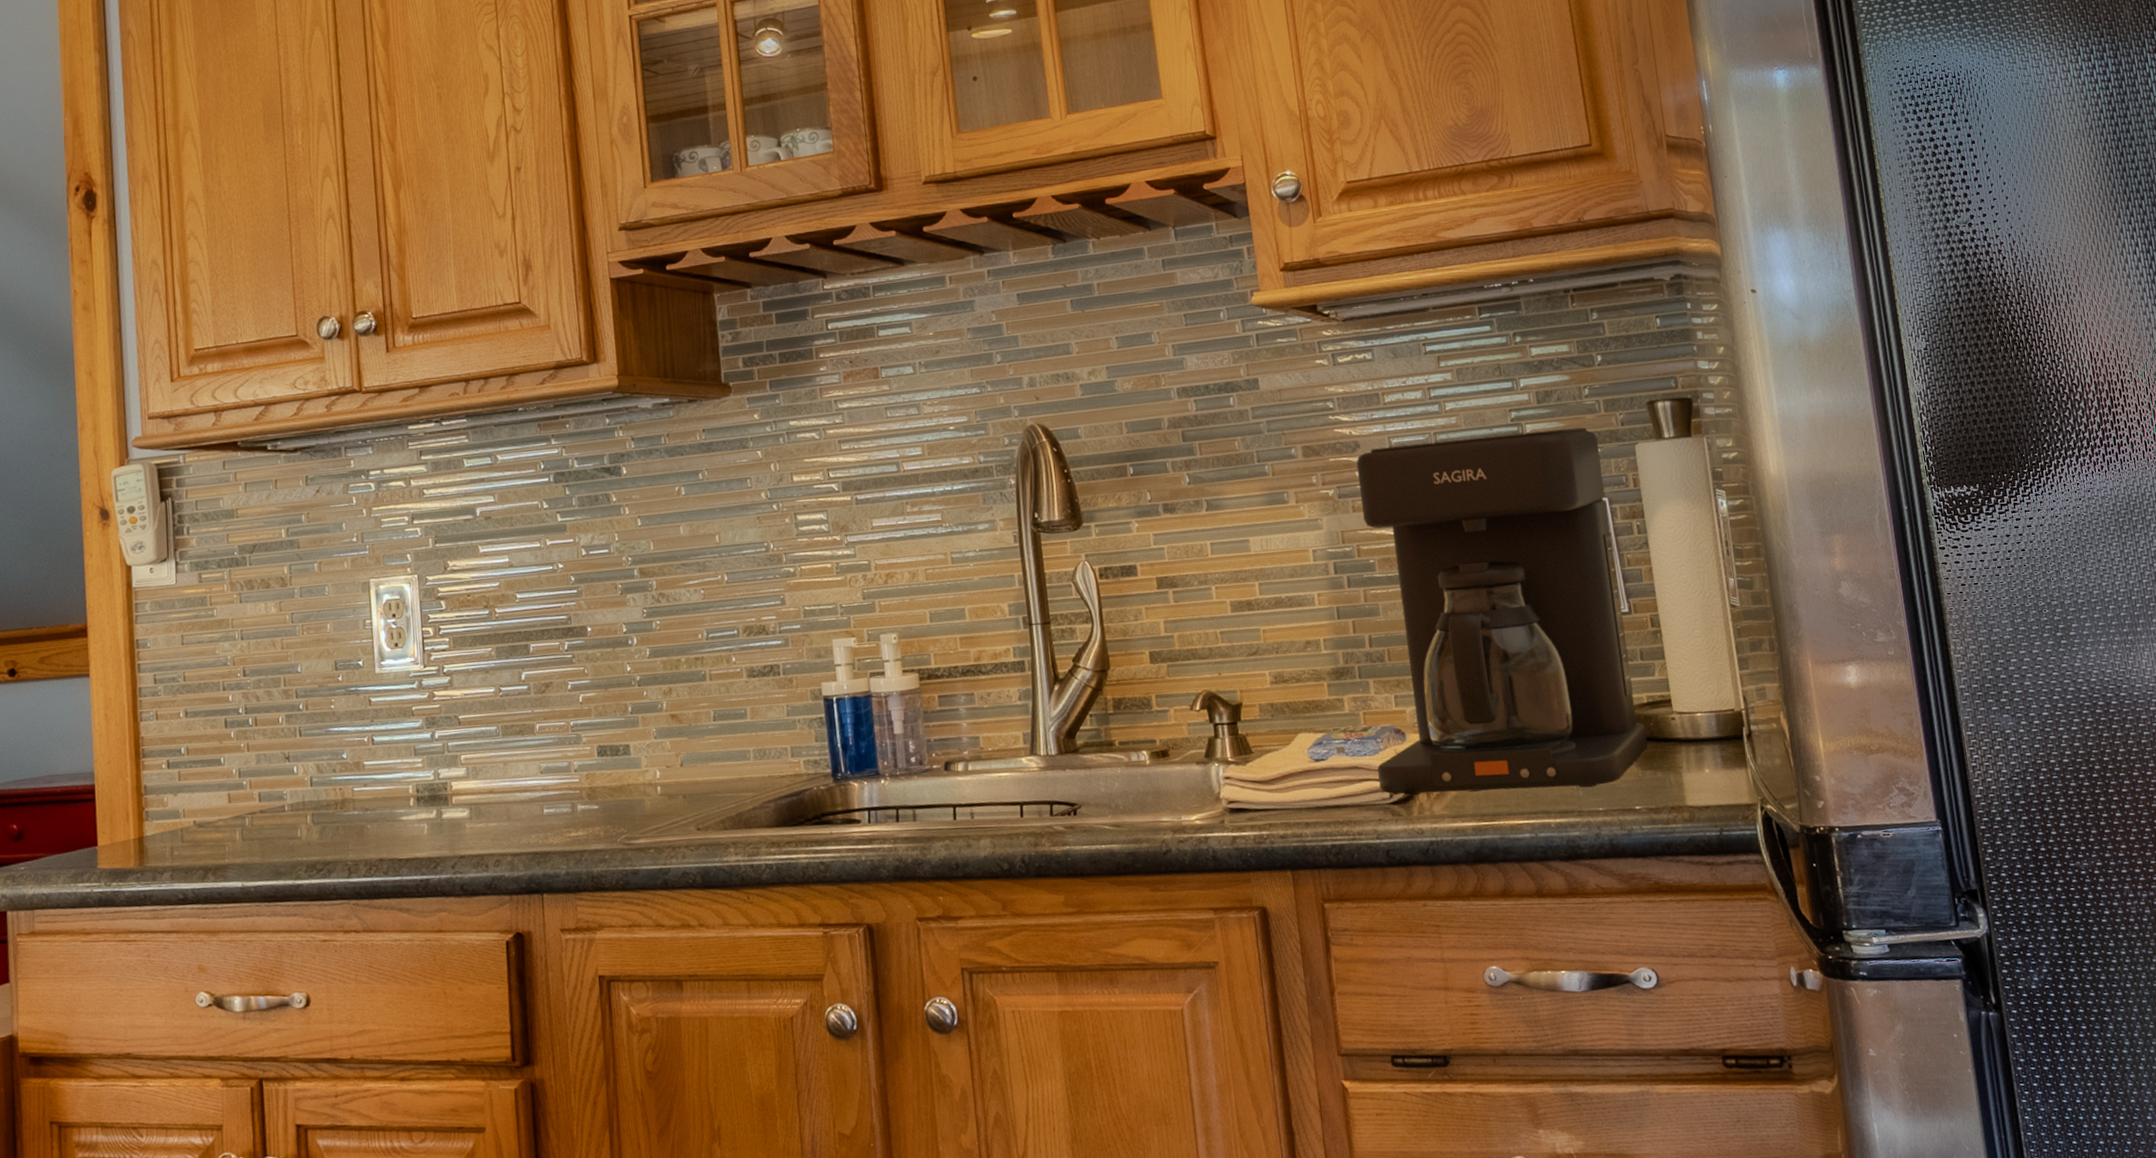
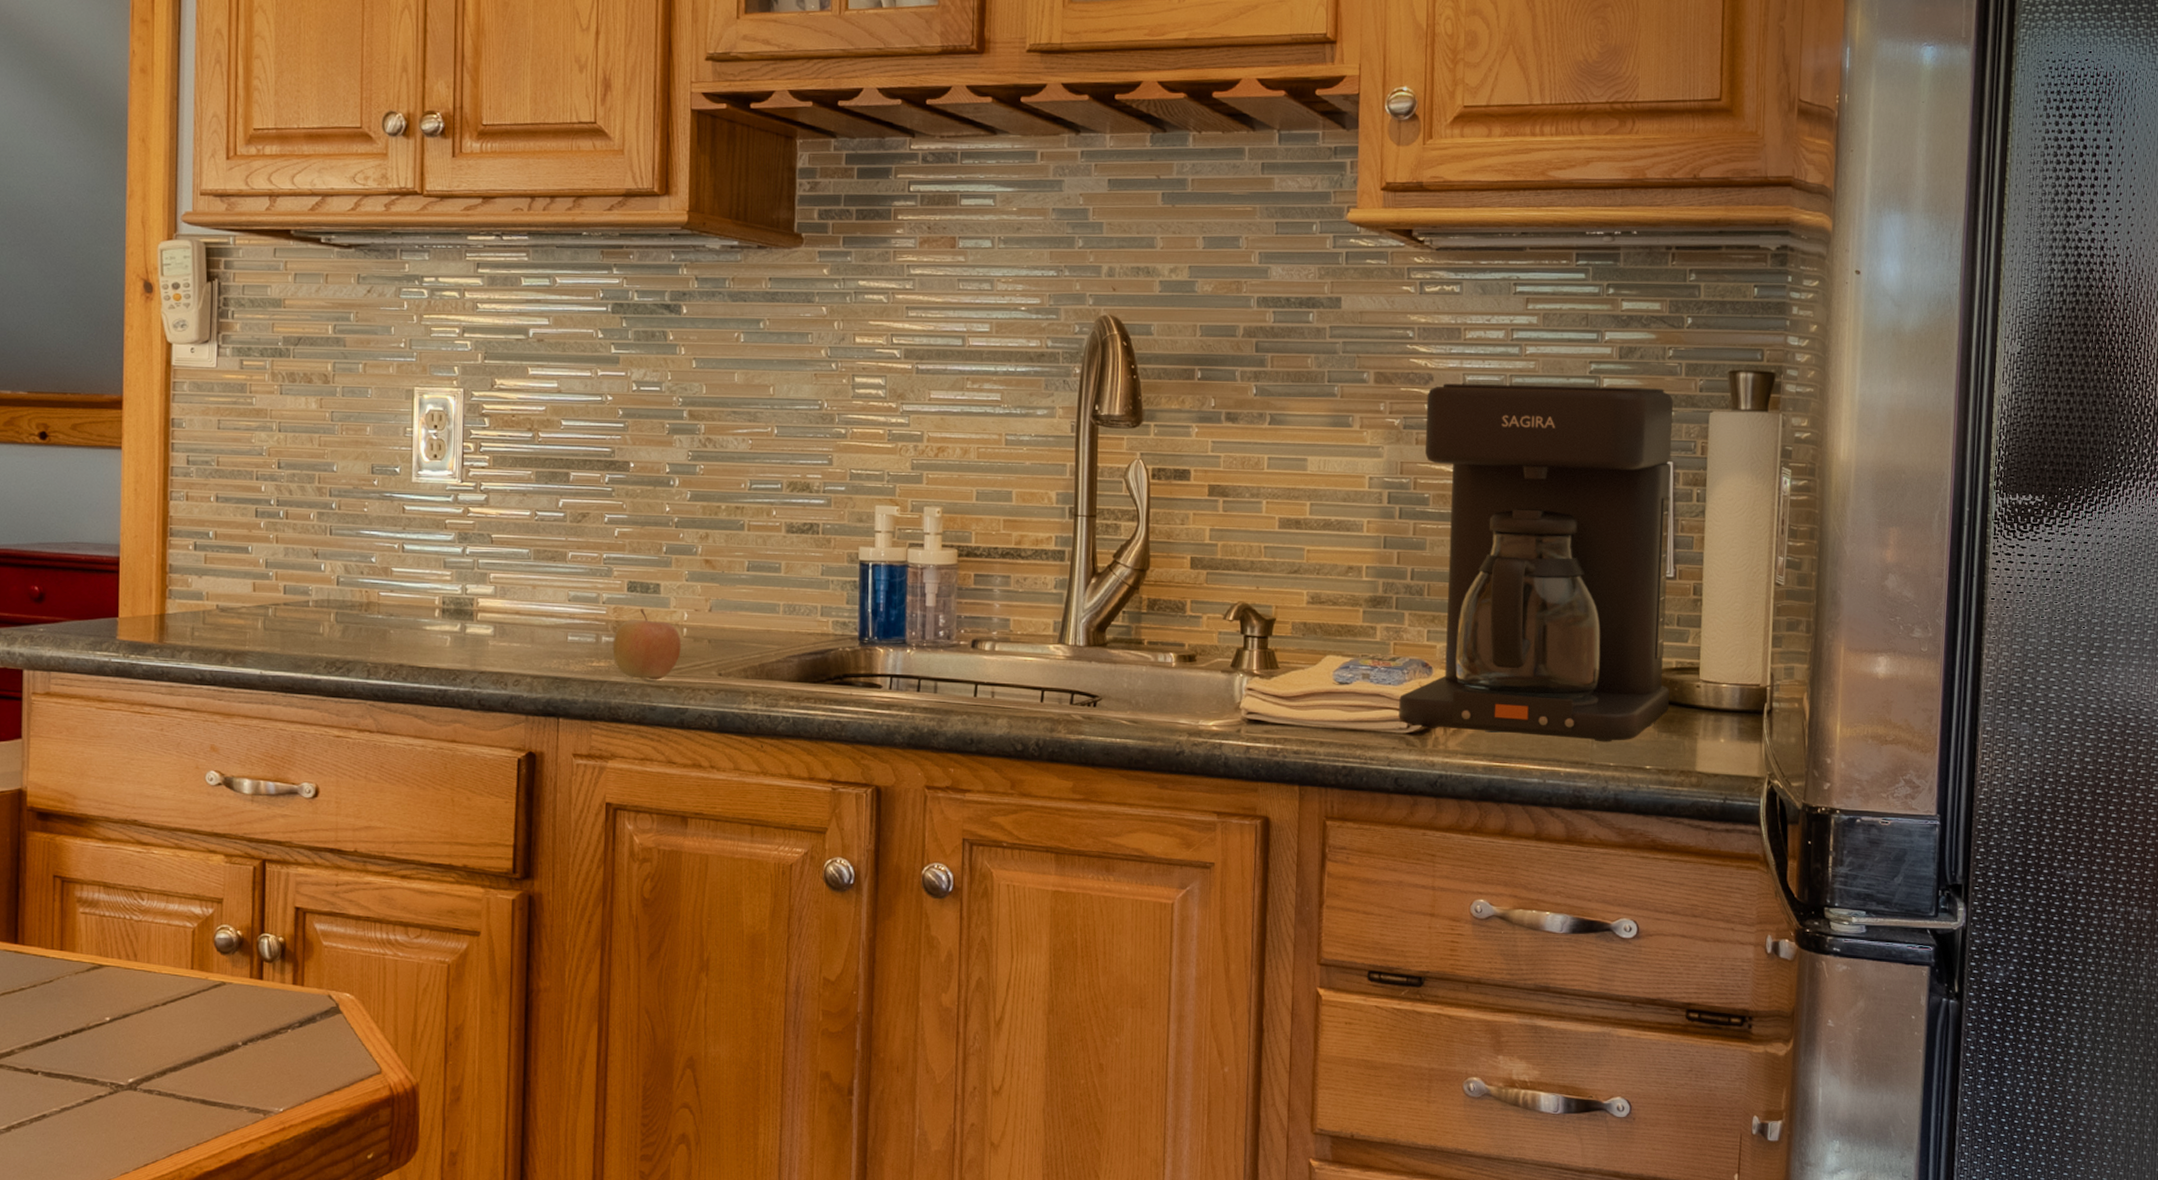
fruit: none [588,771,657,844] -> present [612,608,681,680]

